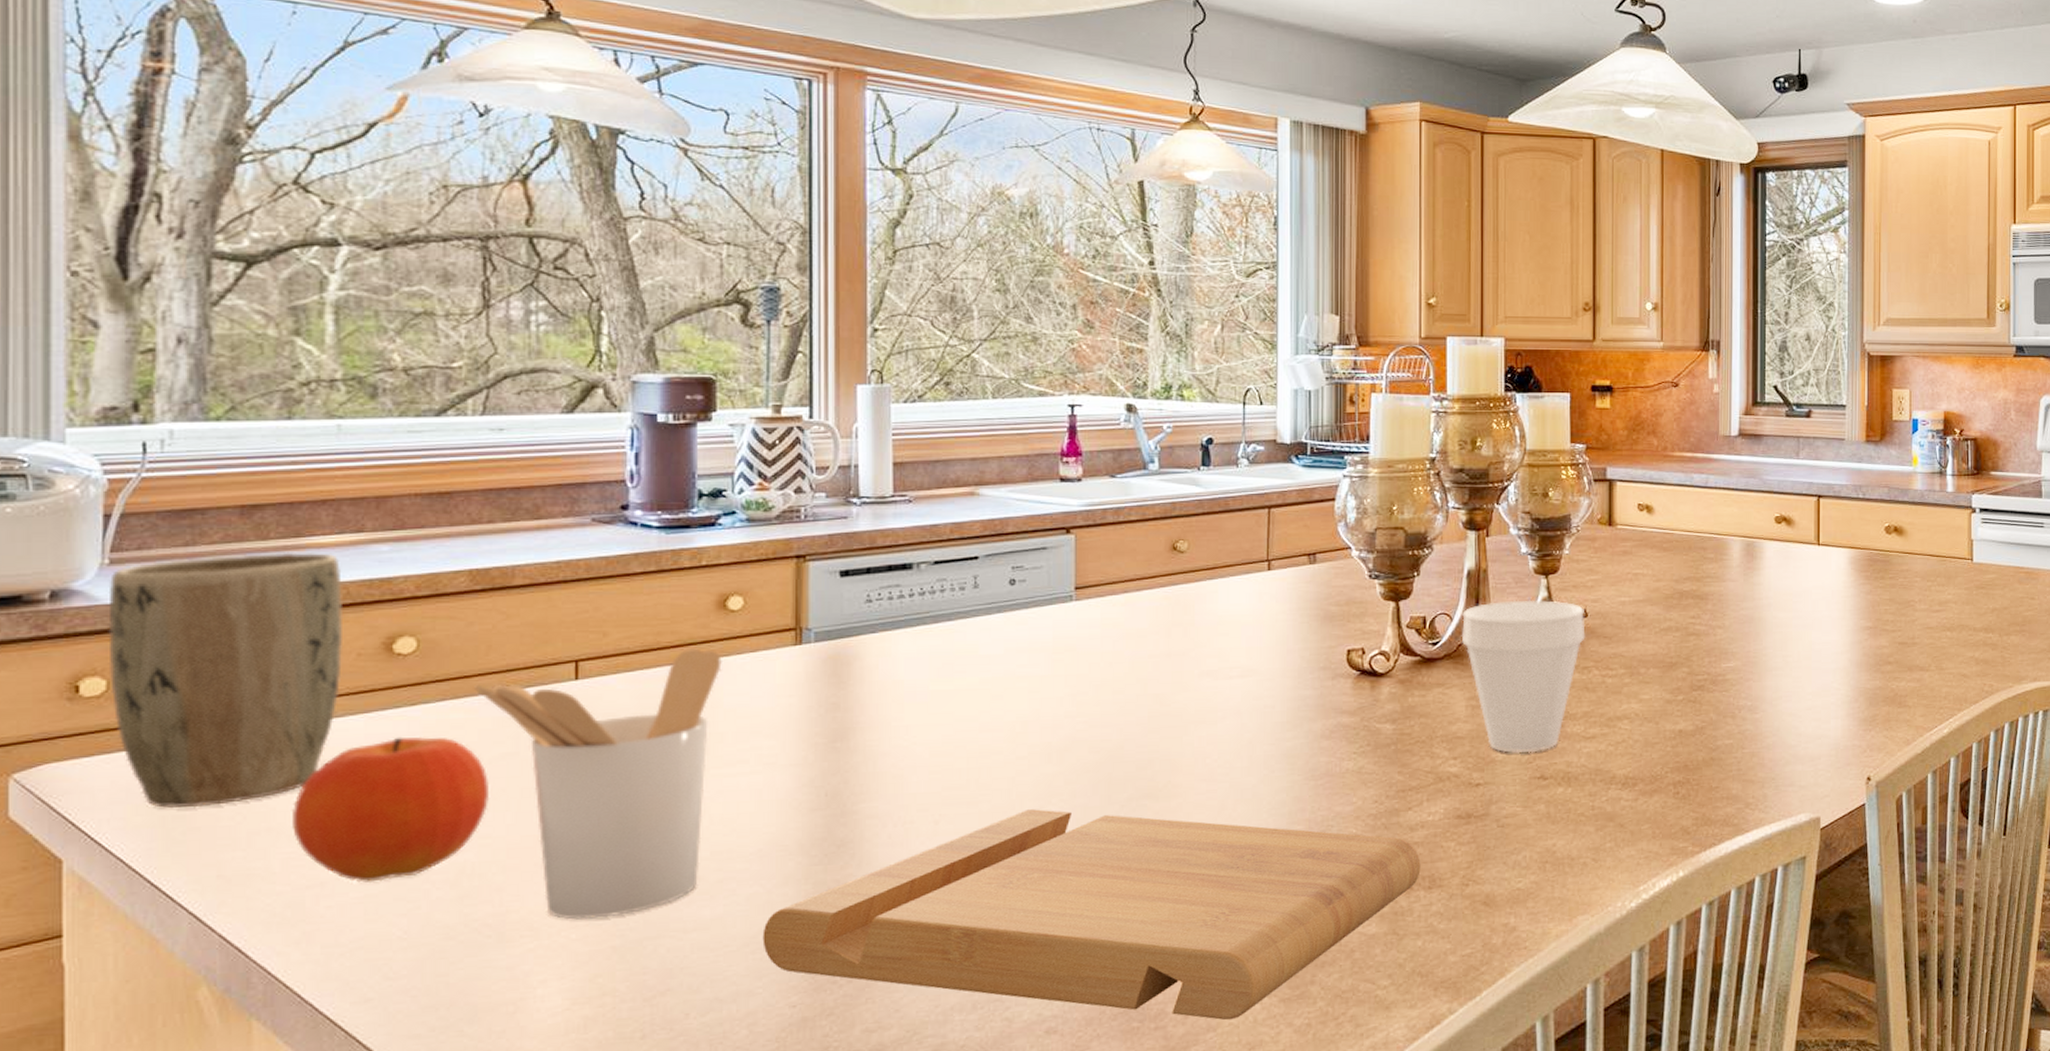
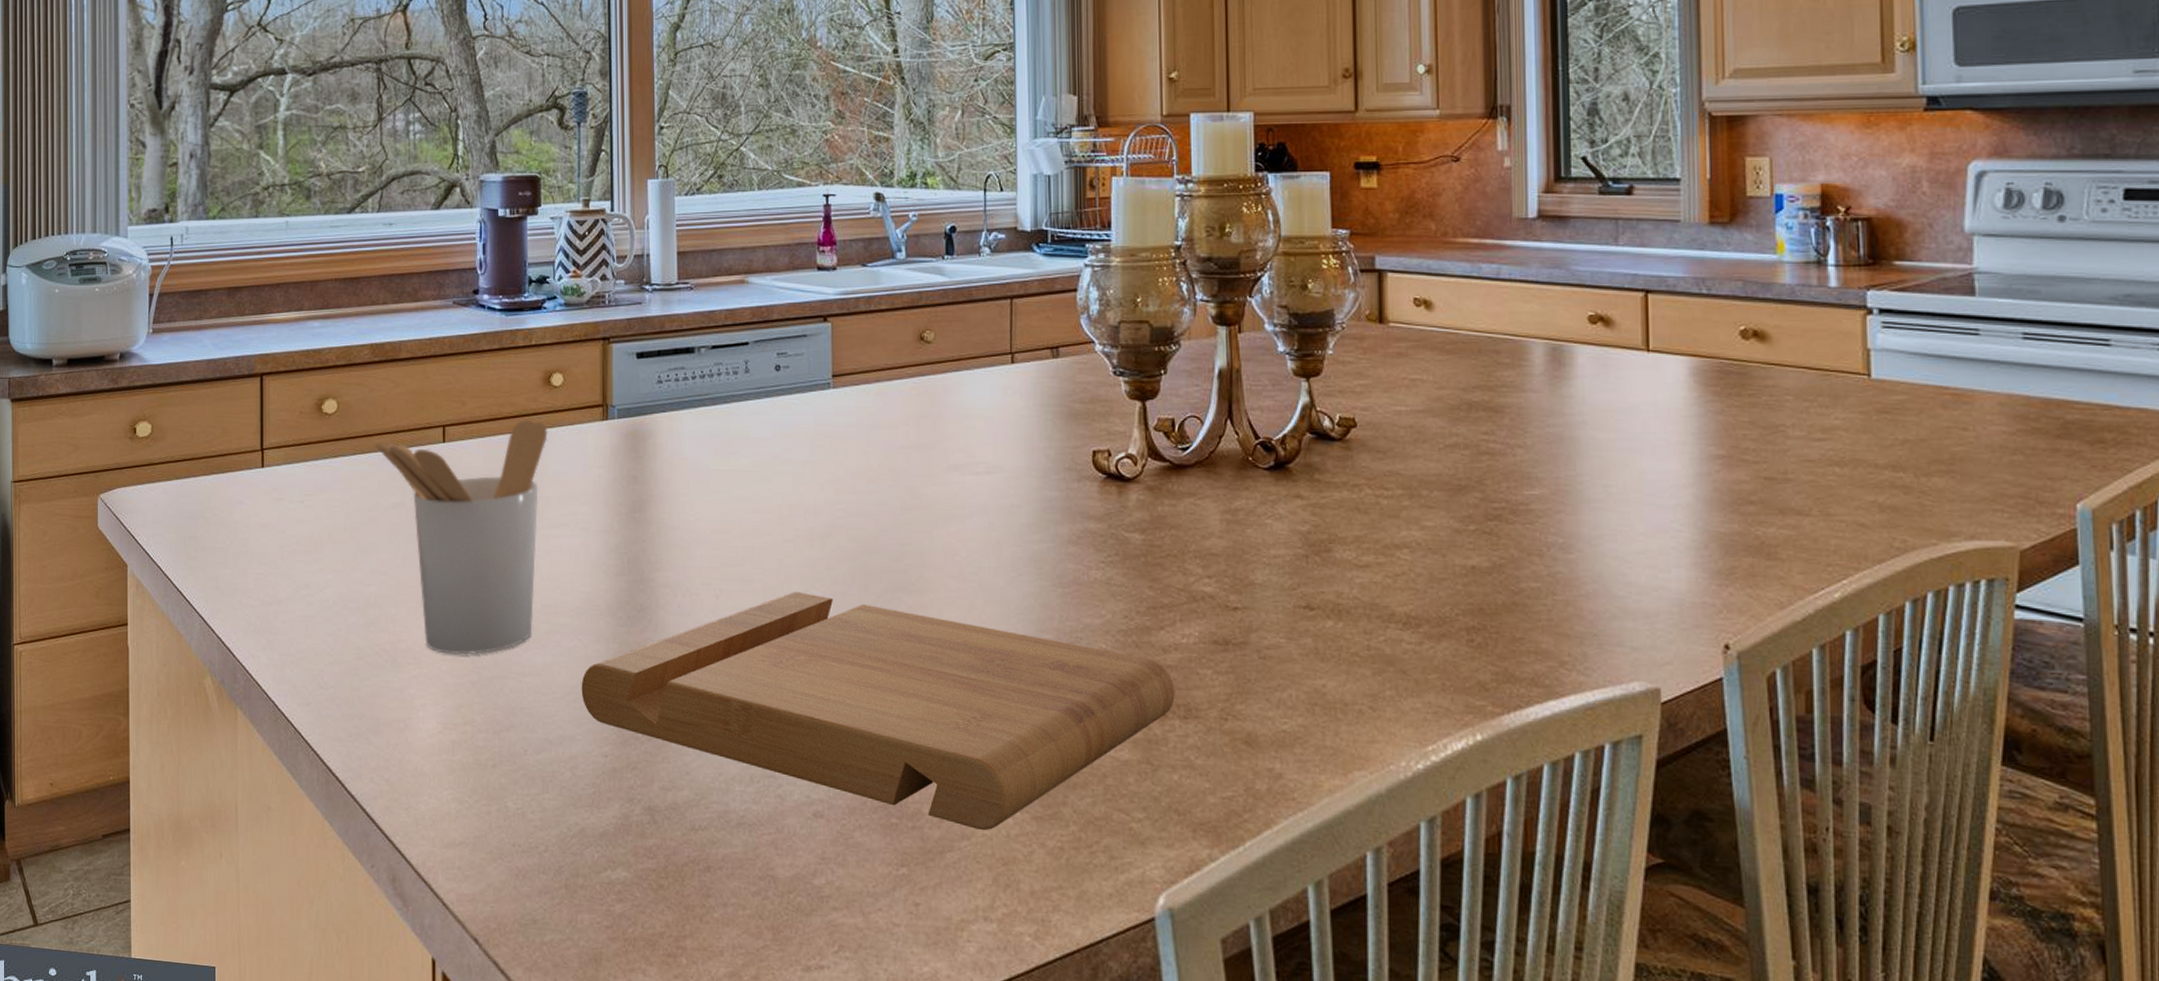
plant pot: present [108,552,344,808] -> none [152,326,291,531]
fruit: present [293,737,490,883] -> none [261,483,386,604]
cup: present [1461,599,1586,754] -> none [1213,404,1355,578]

